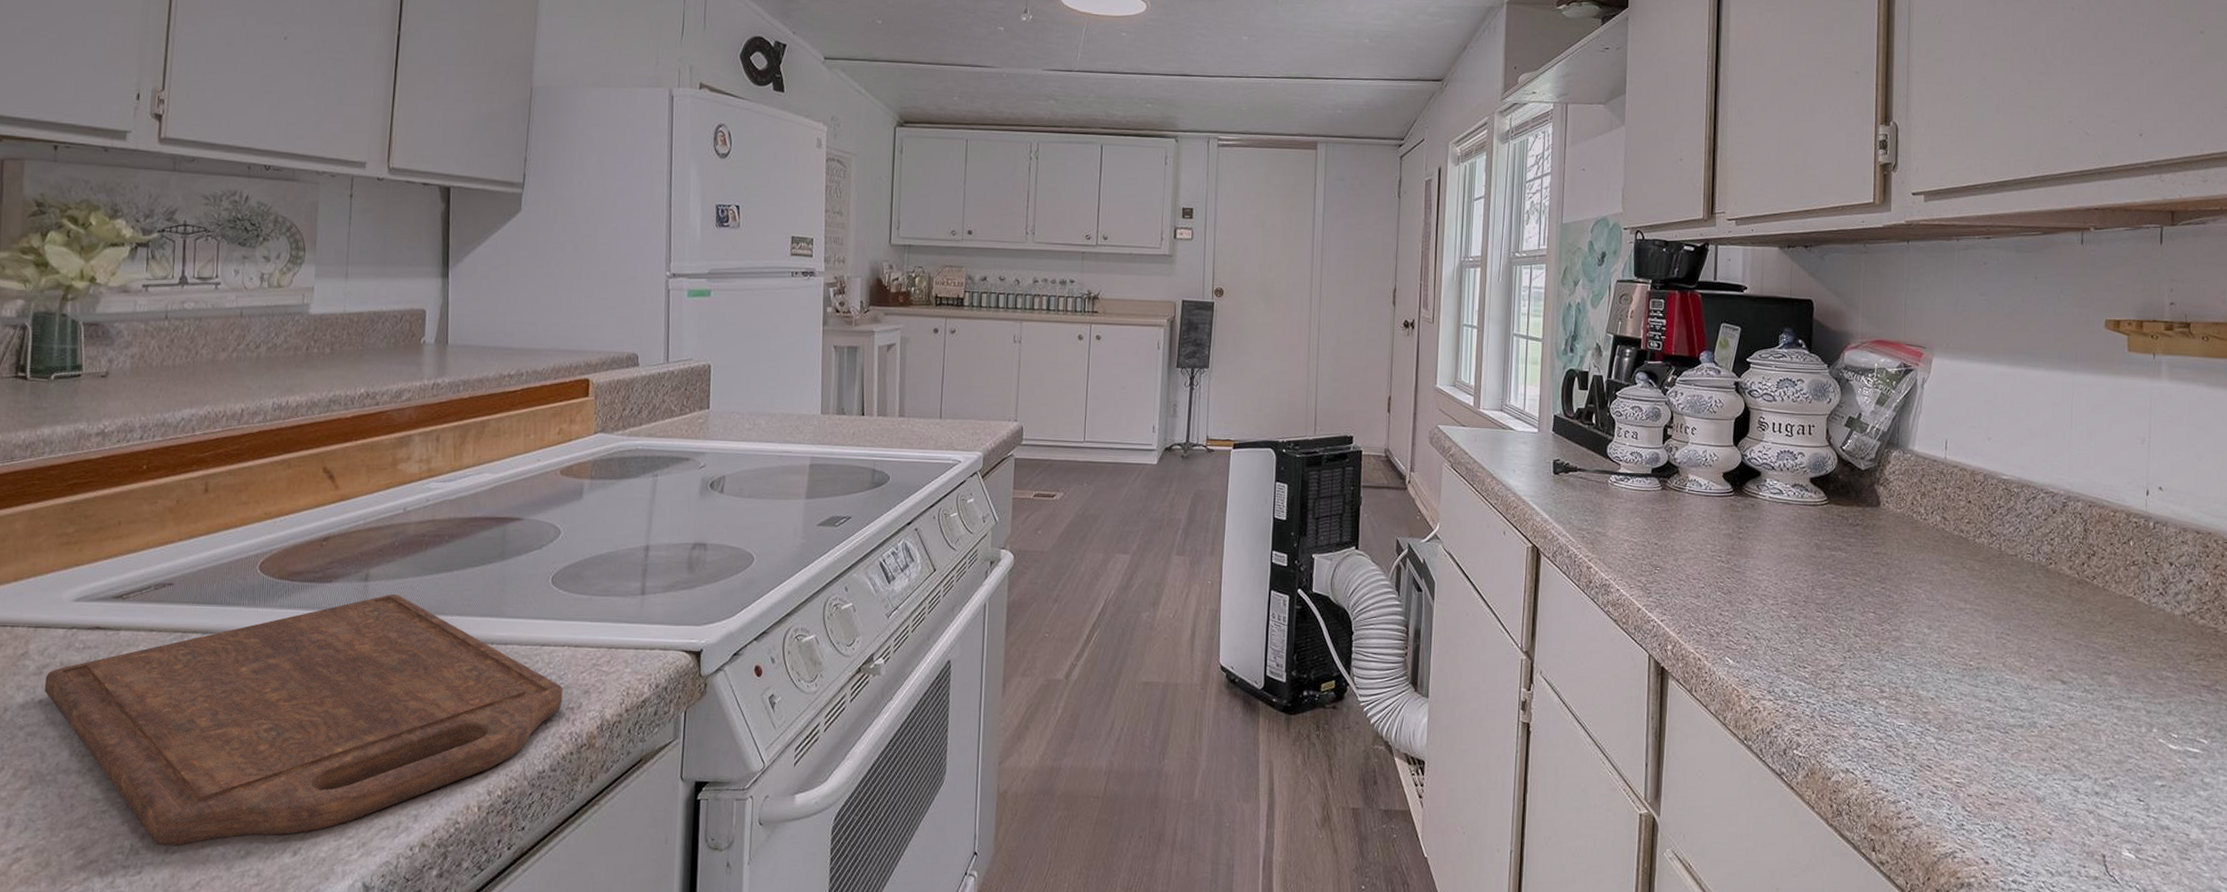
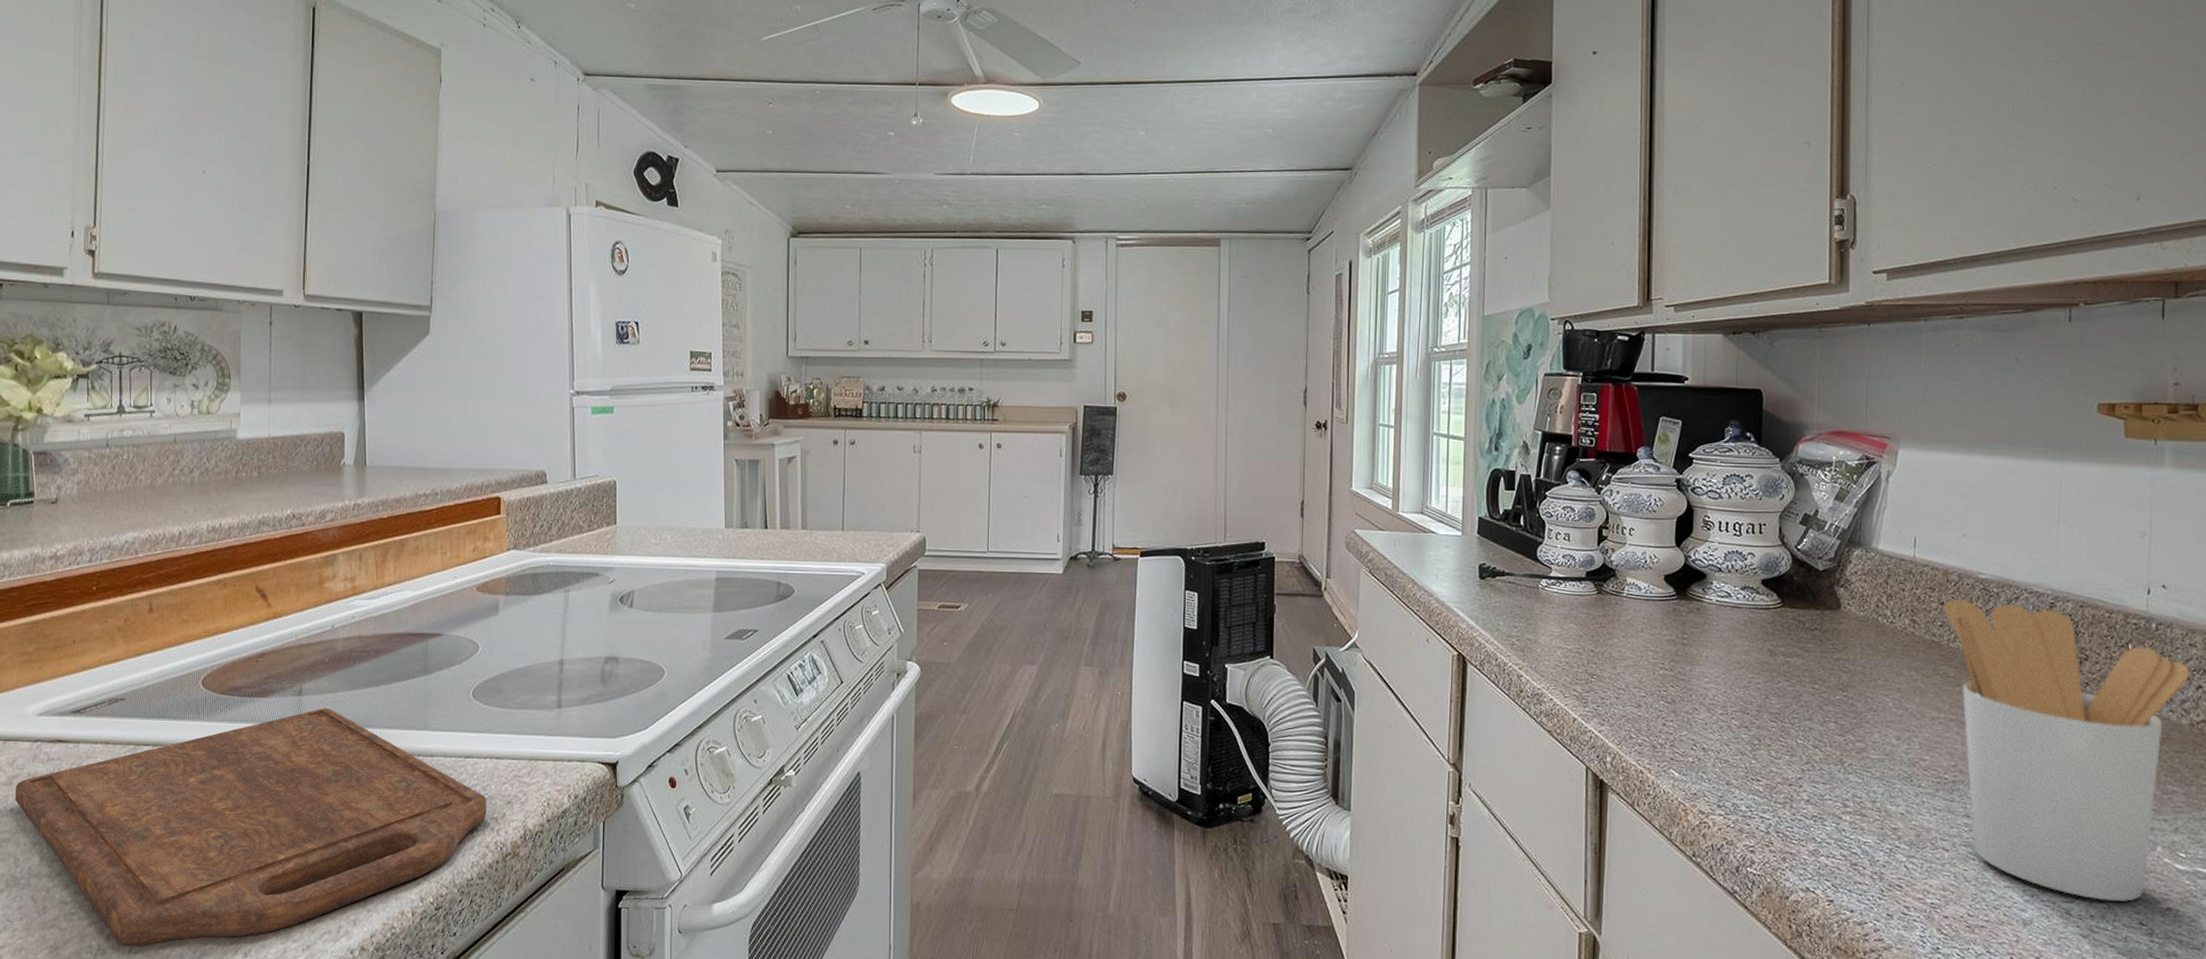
utensil holder: none [1970,497,2182,779] -> present [1943,598,2190,902]

